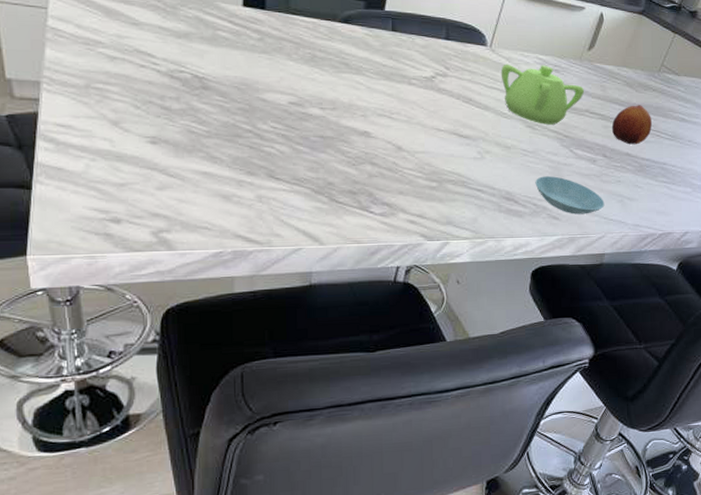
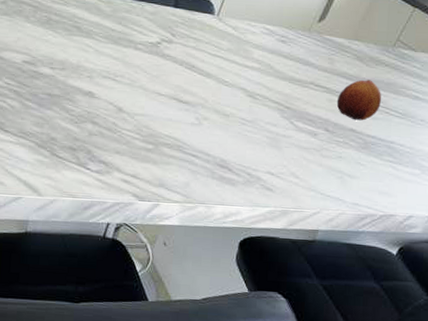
teapot: present [501,64,585,125] -> none [225,33,311,95]
saucer: present [535,176,605,214] -> none [251,146,323,188]

